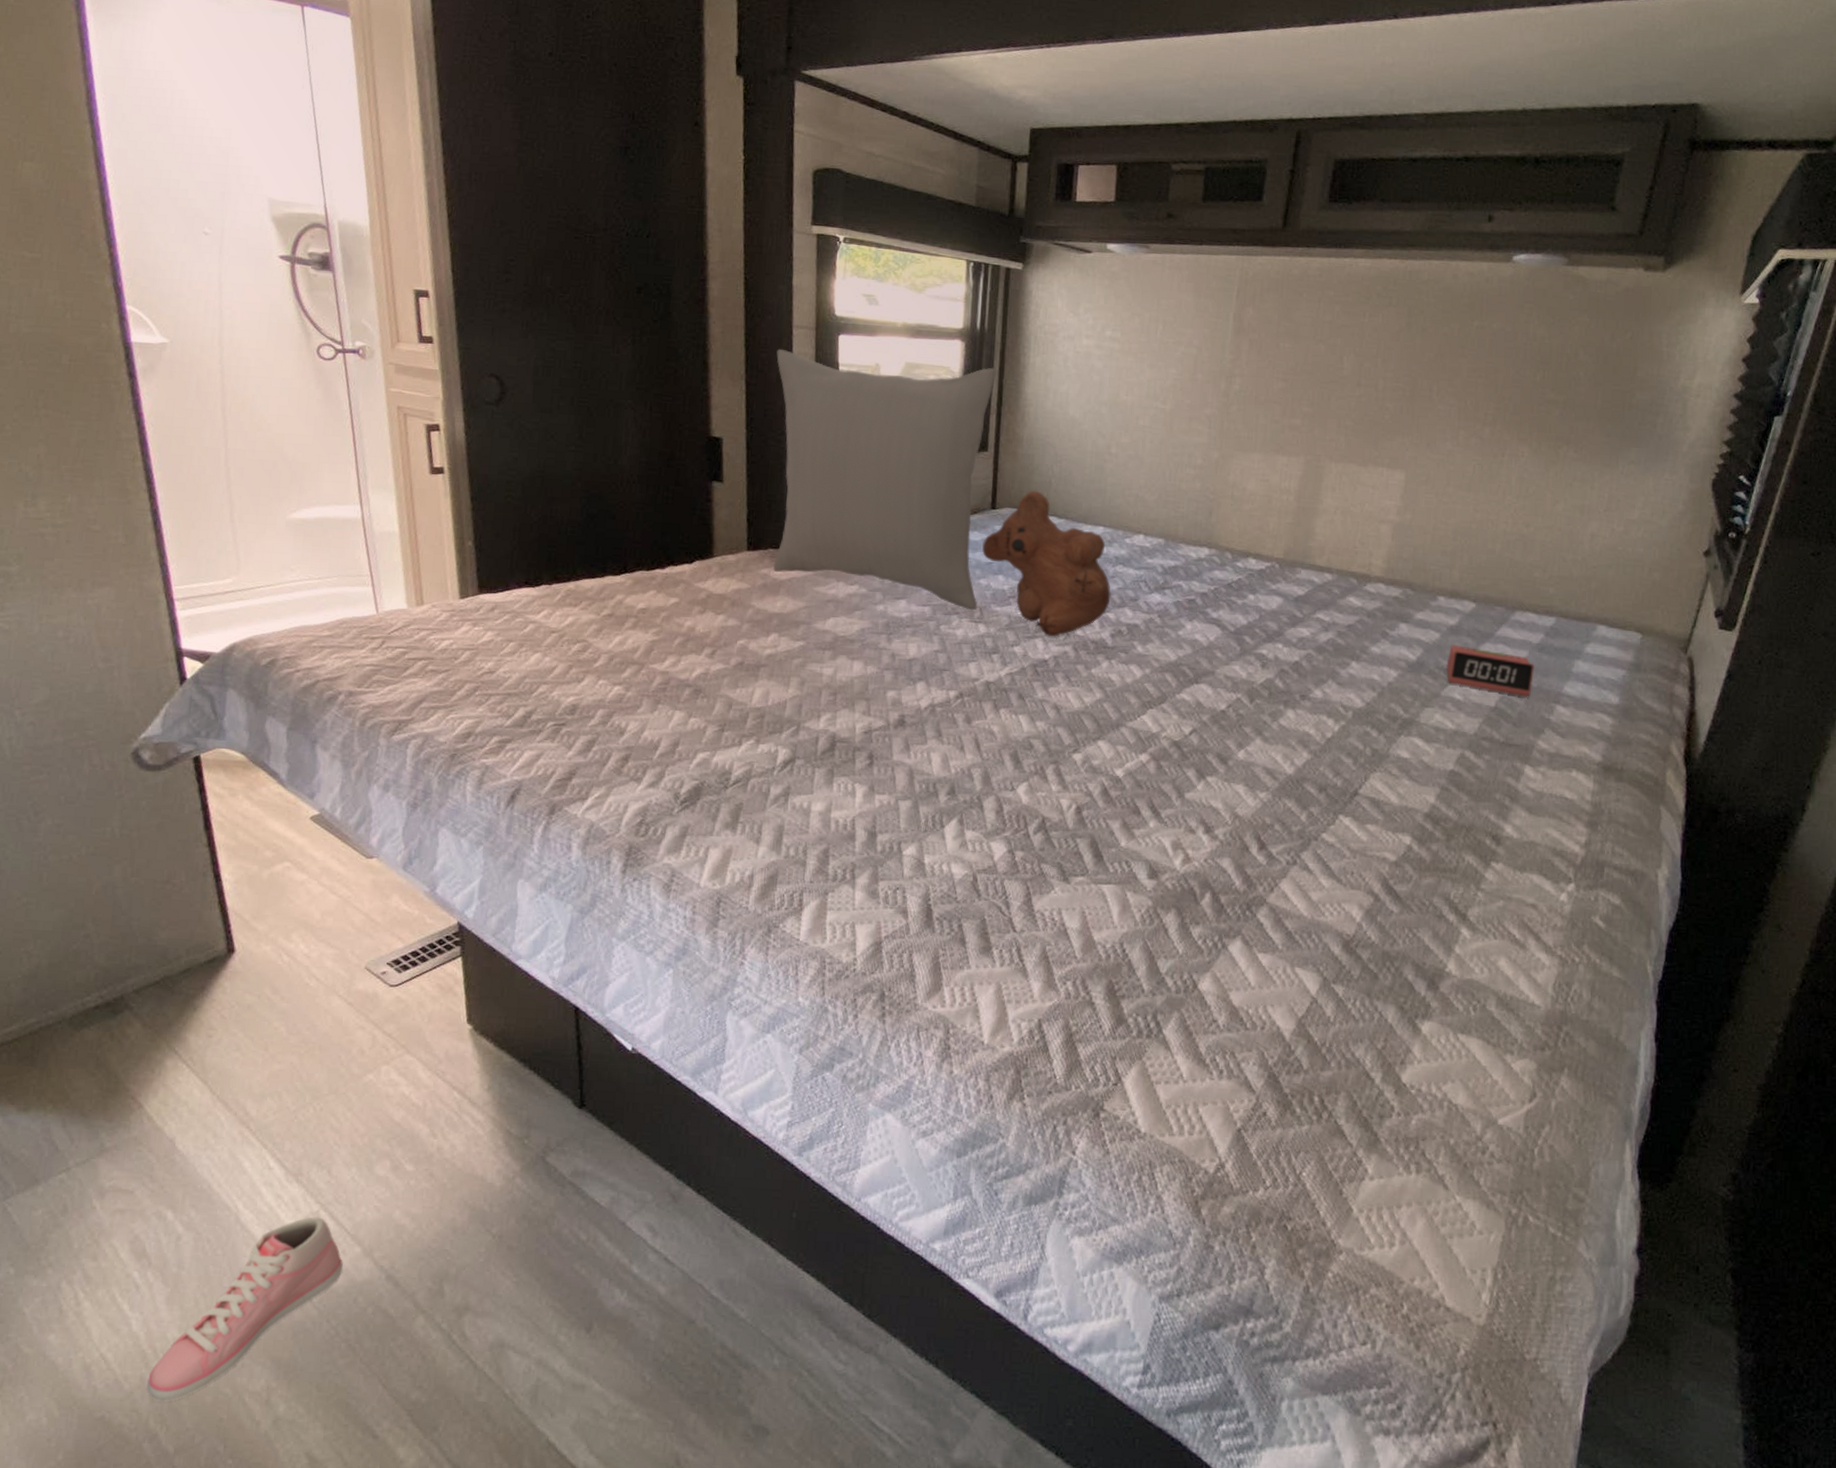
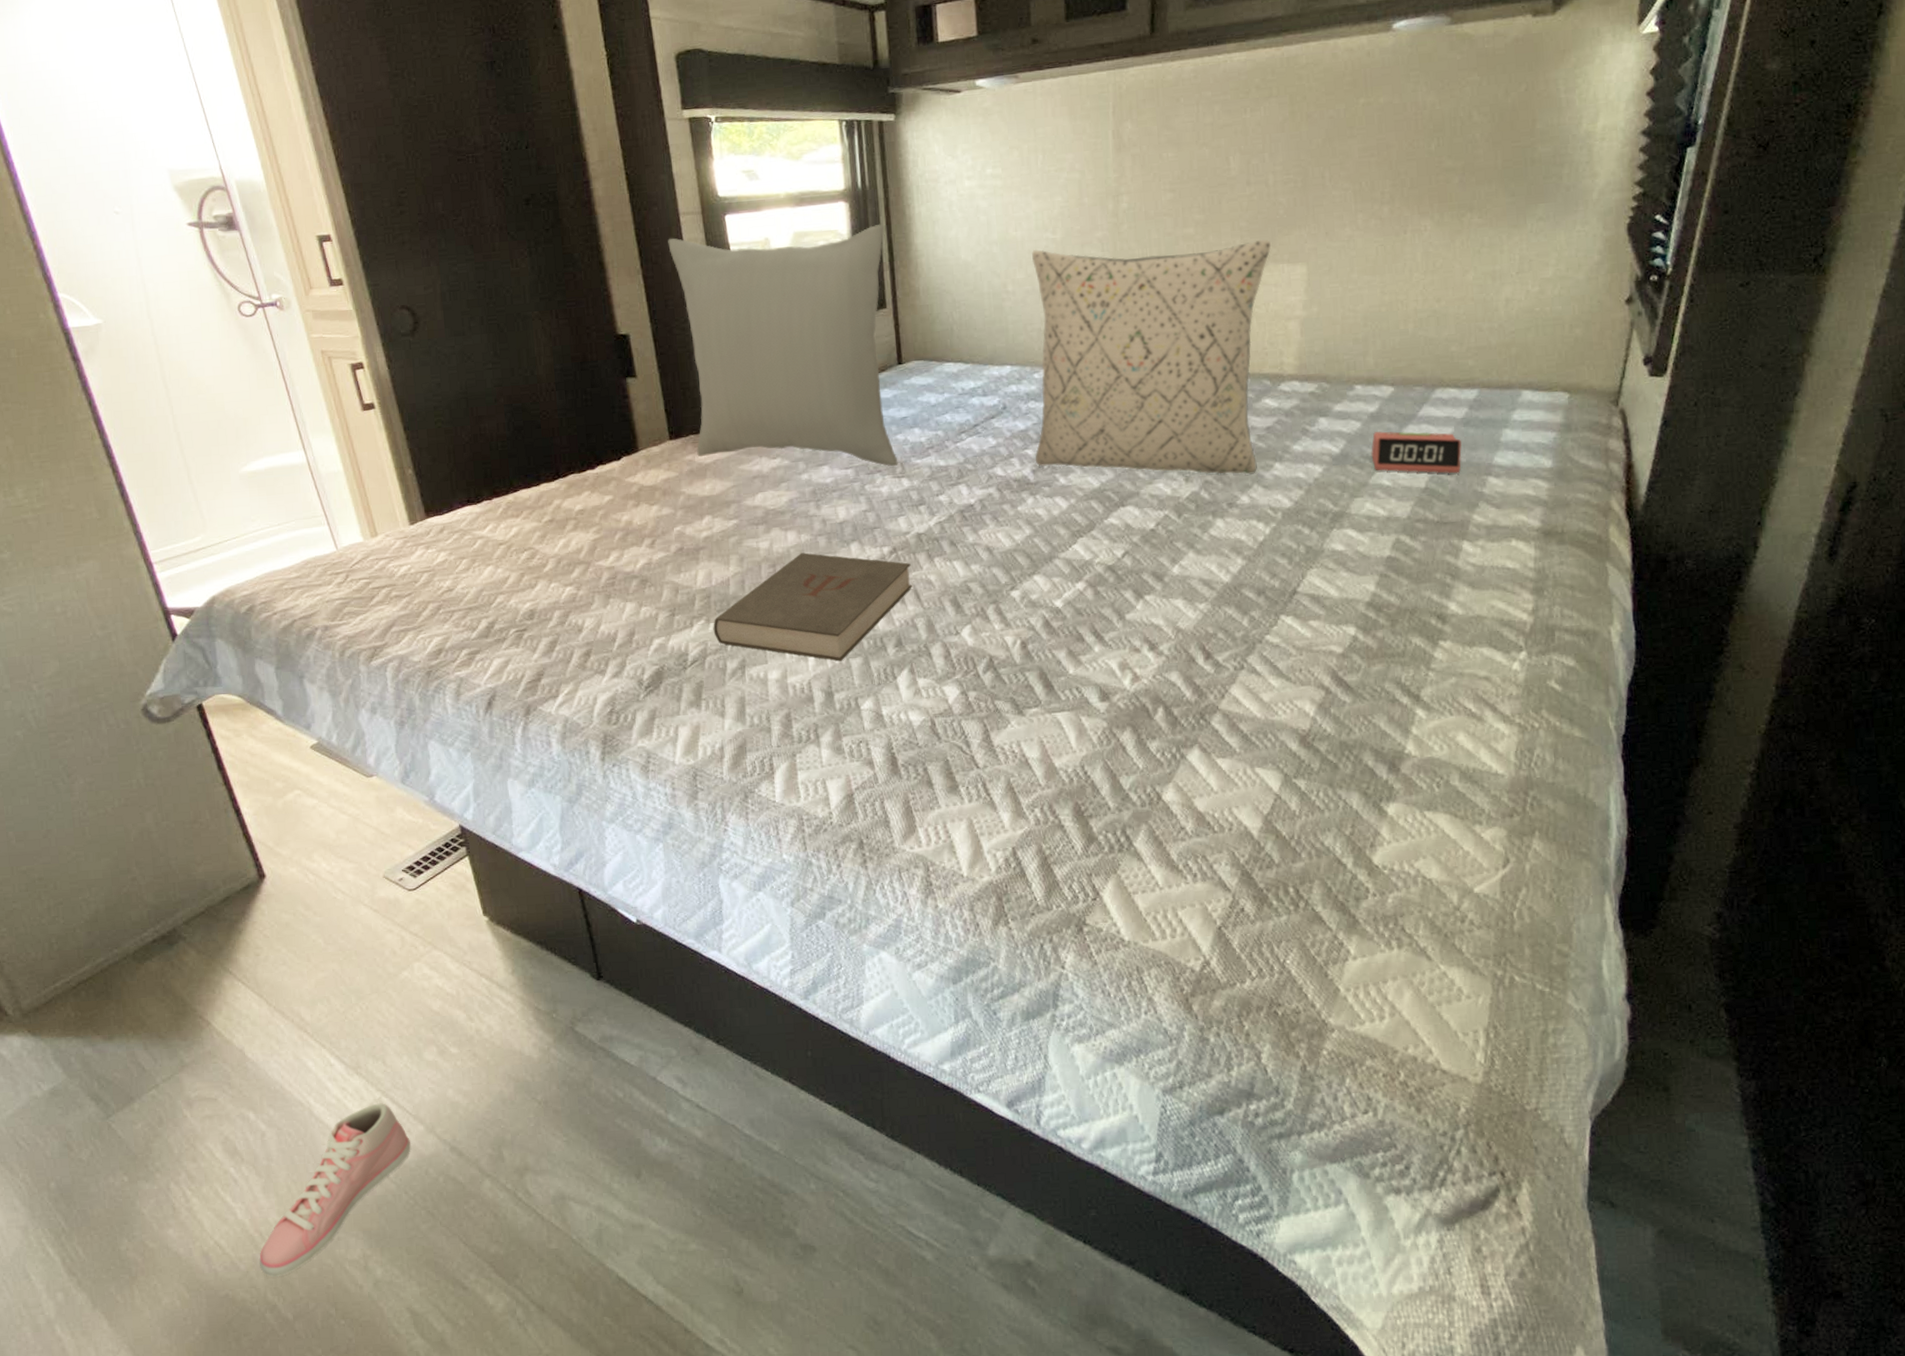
book: none [762,685,975,802] -> present [713,552,912,661]
teddy bear: present [982,490,1111,637] -> none [894,339,1028,481]
pillow: none [1115,416,1373,670] -> present [1032,239,1271,475]

